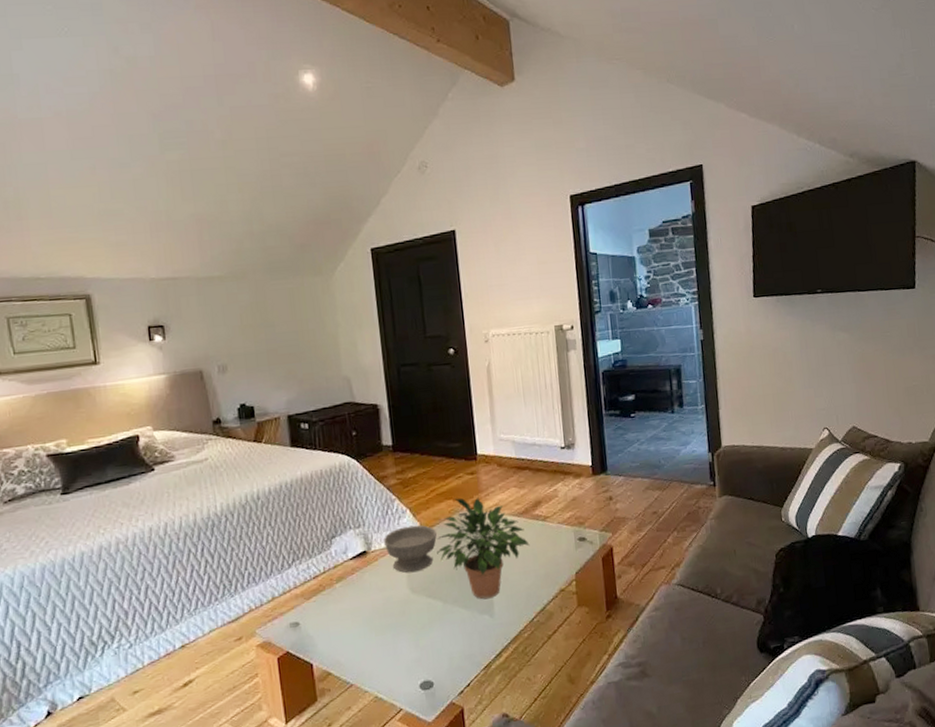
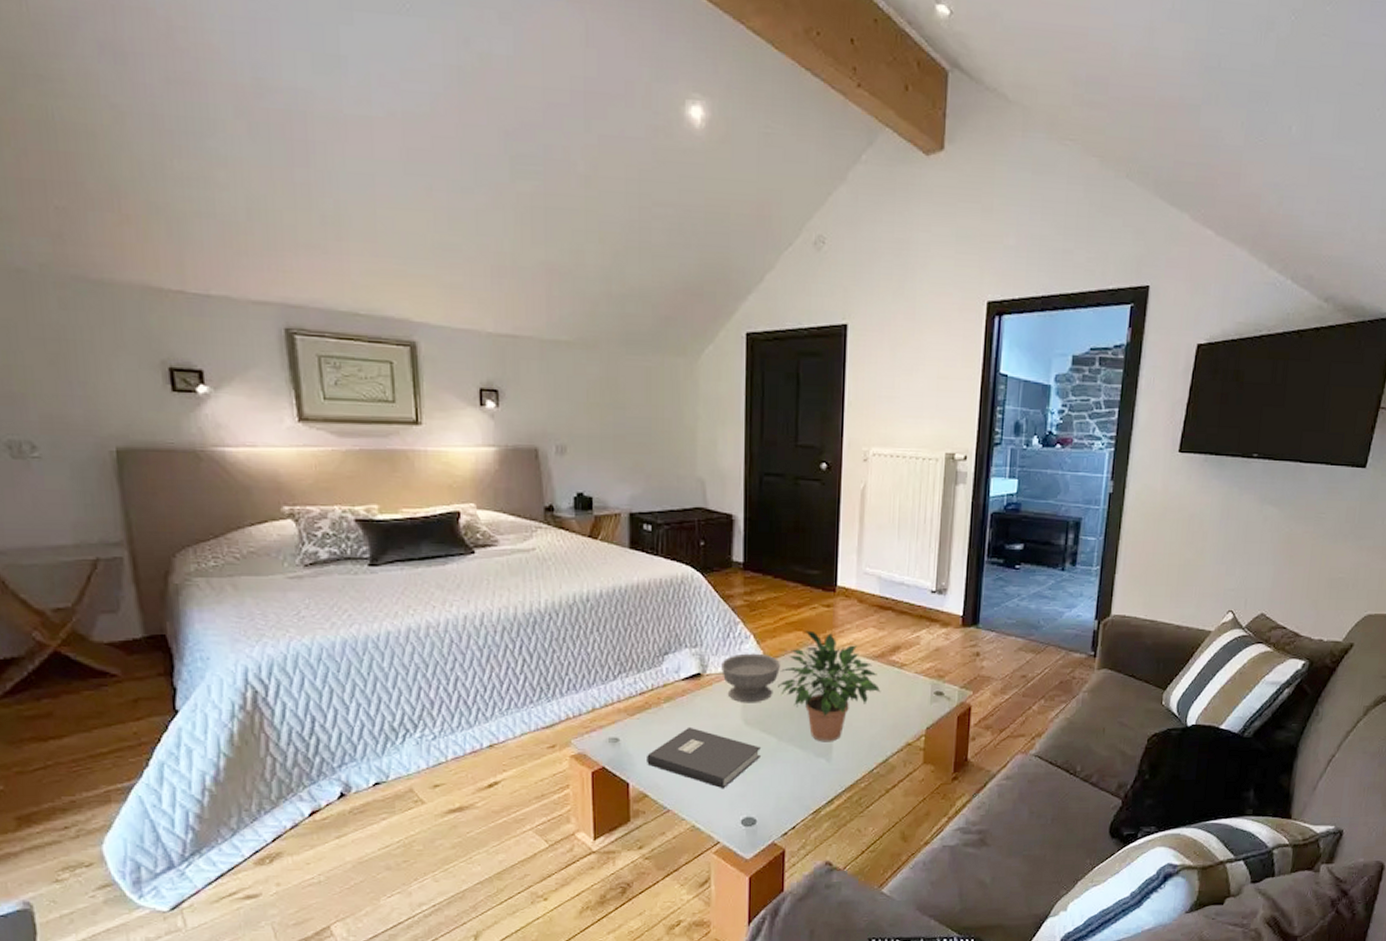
book: none [326,602,430,657] -> present [647,726,762,789]

